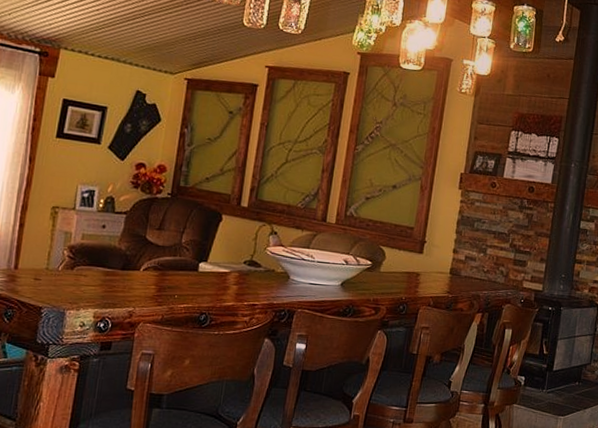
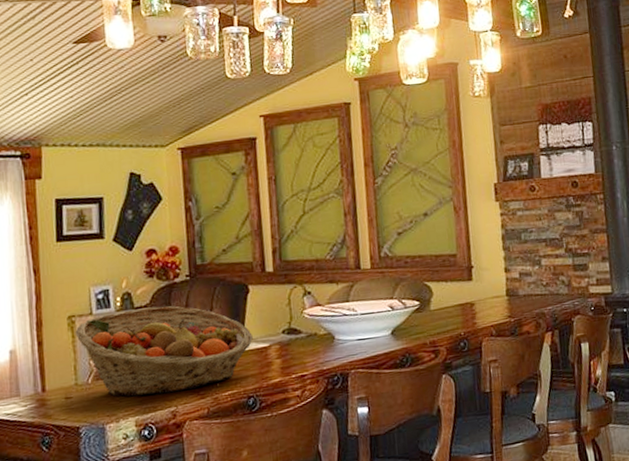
fruit basket: none [55,212,217,296] -> present [75,306,253,397]

